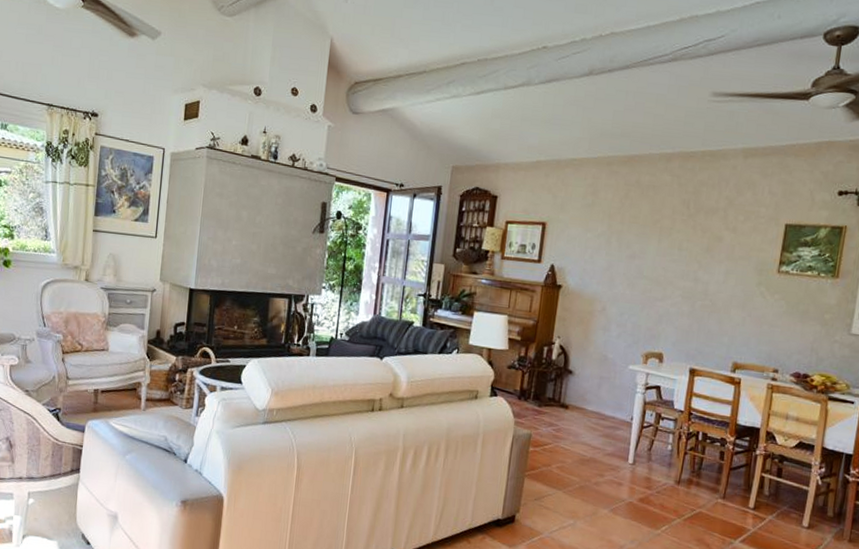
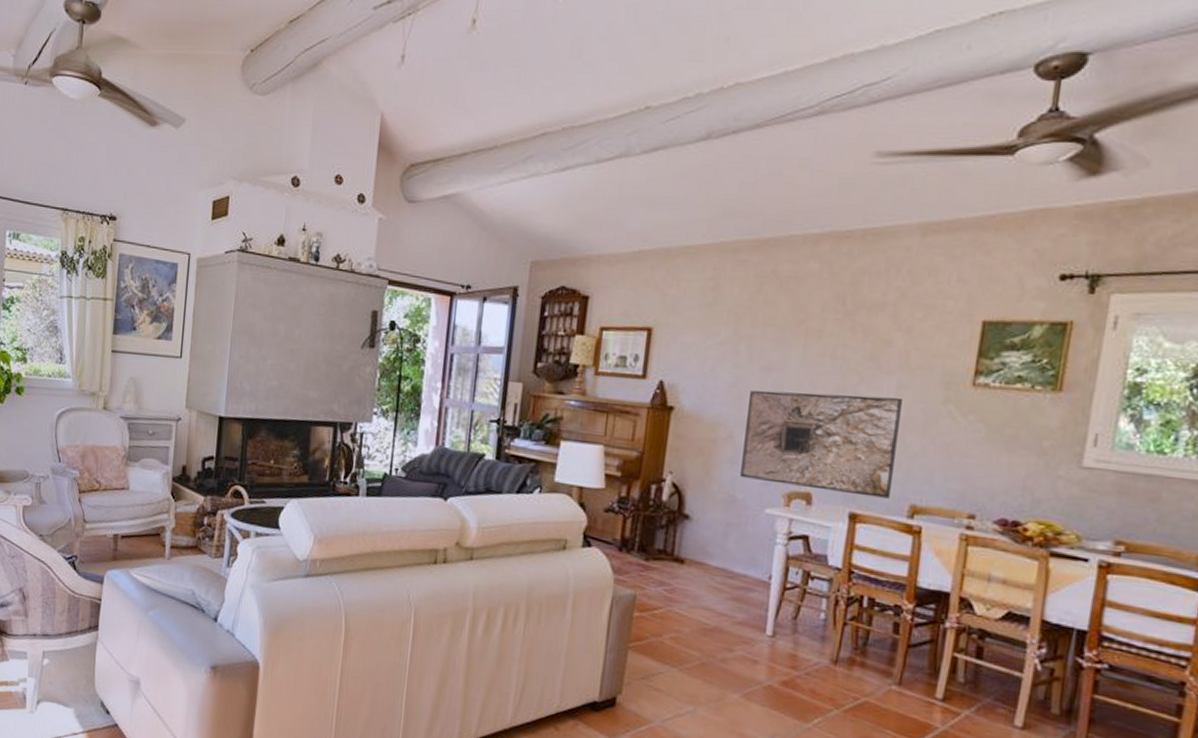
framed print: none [611,273,729,358] -> present [740,390,902,499]

